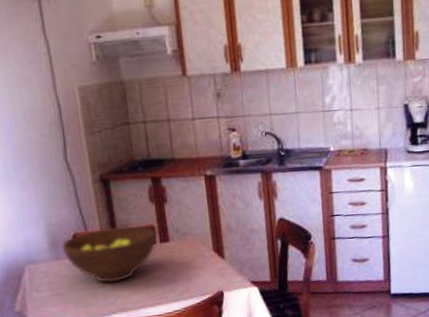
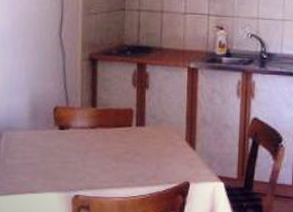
fruit bowl: present [62,225,157,283] -> none [41,105,133,160]

